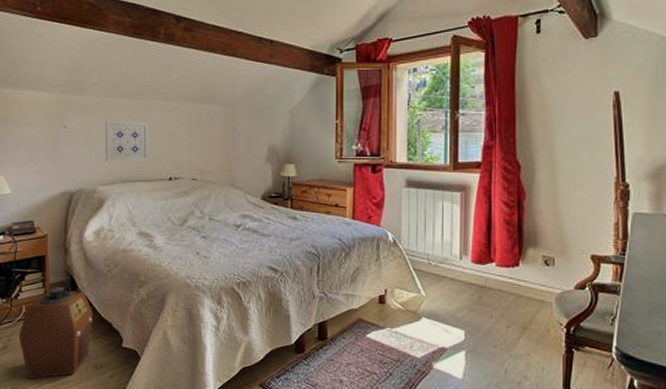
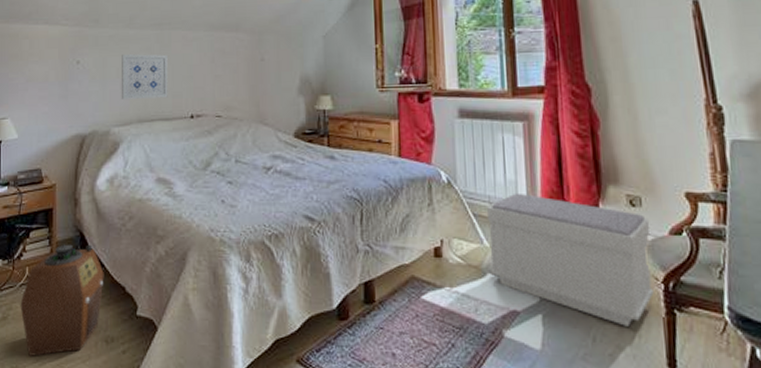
bench: none [424,253,560,361] -> present [487,194,654,326]

